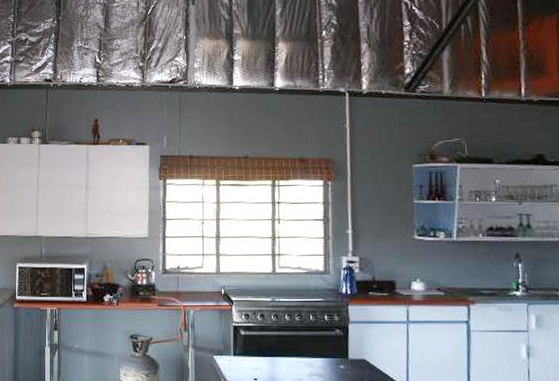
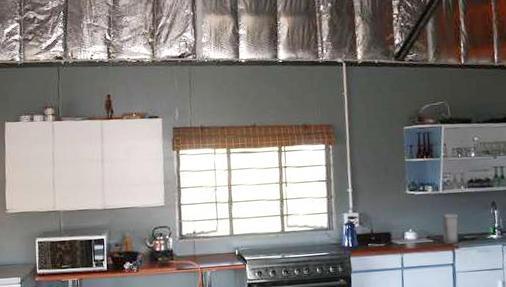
canister: none [455,263,476,299] -> present [442,213,460,245]

